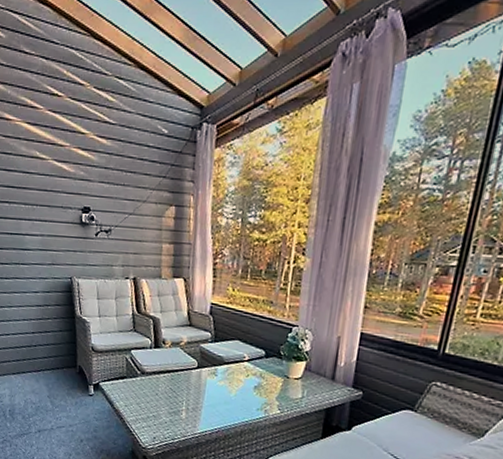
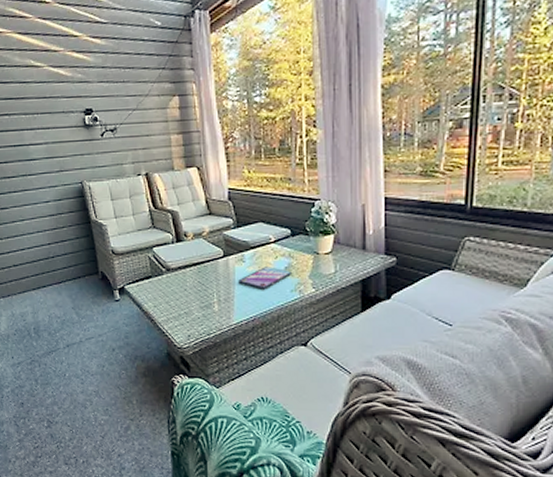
video game case: none [208,383,260,405] -> present [238,267,291,290]

